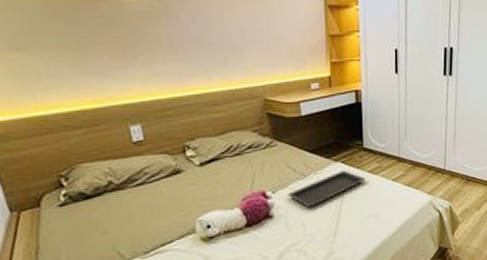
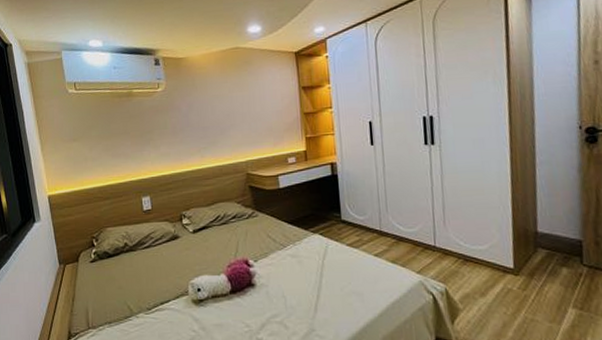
serving tray: present [288,170,366,208] -> none [268,242,346,279]

